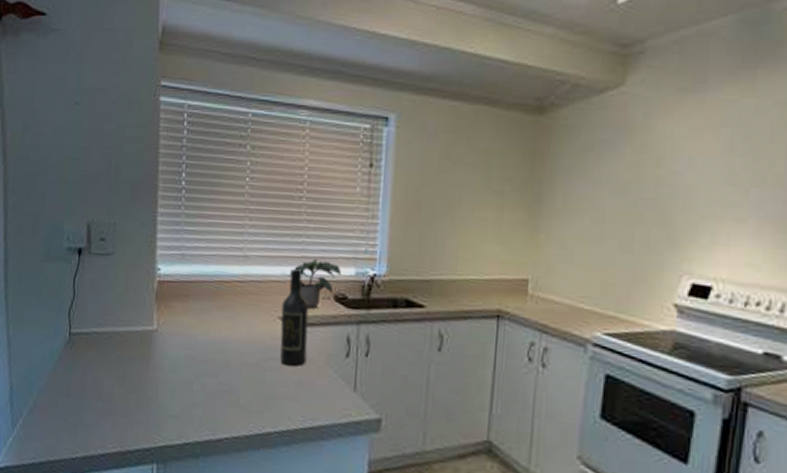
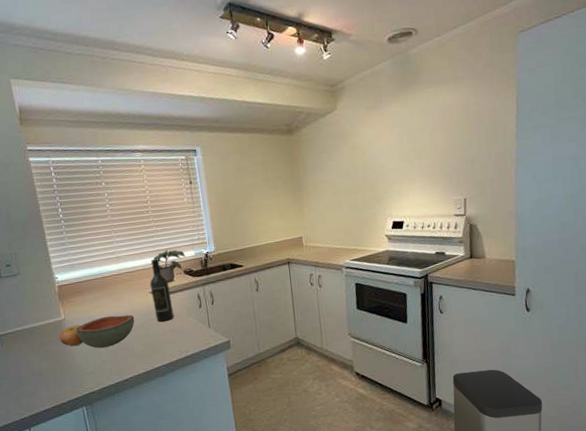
fruit: none [144,341,175,372] -> present [59,325,83,346]
bowl: none [167,338,250,385] -> present [76,314,135,348]

